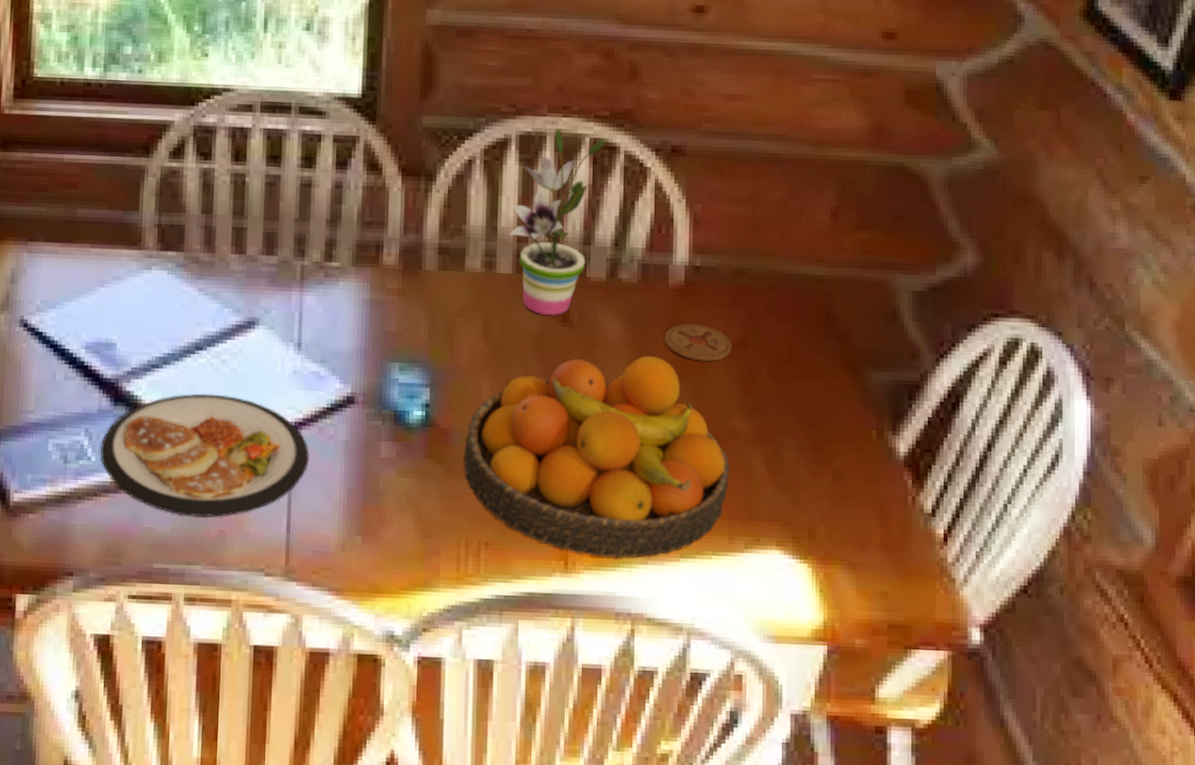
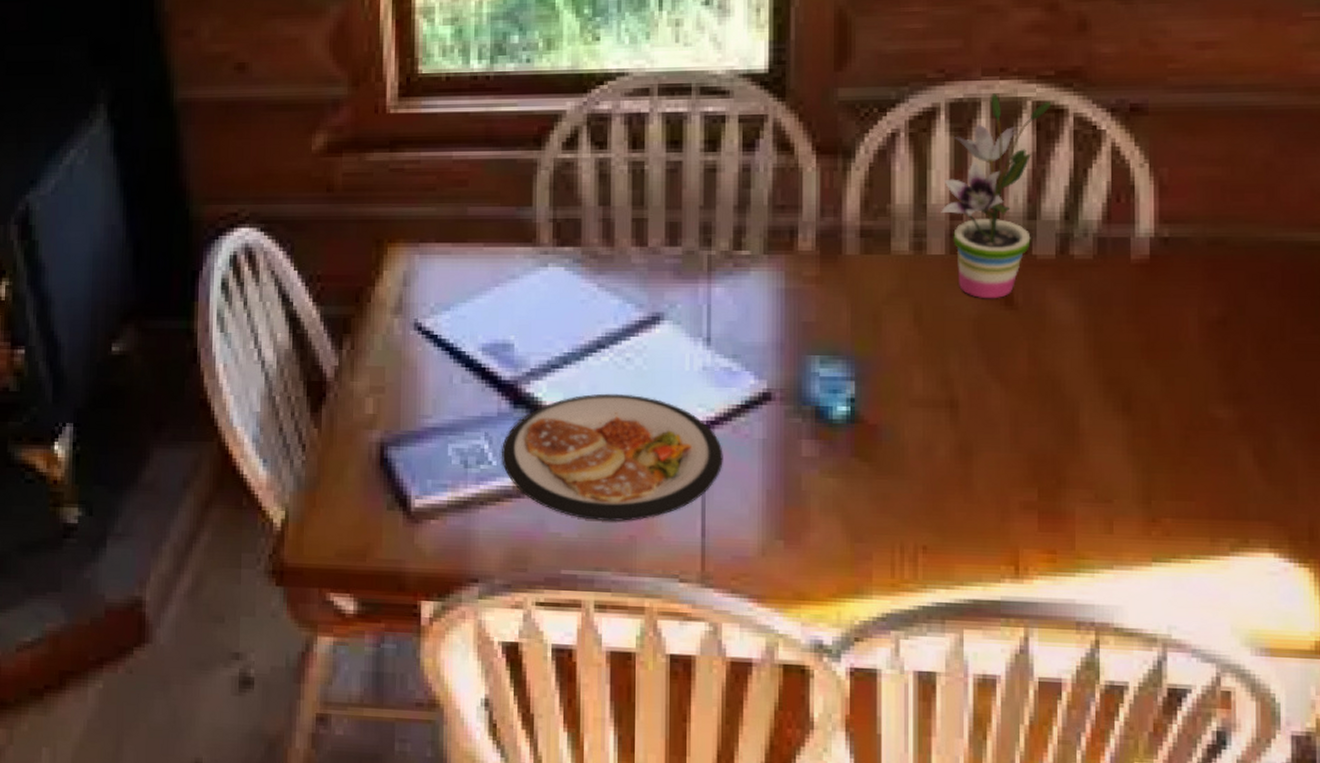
fruit bowl: present [463,355,729,558] -> none [895,339,1210,562]
coaster: present [664,324,732,362] -> none [1127,303,1210,343]

